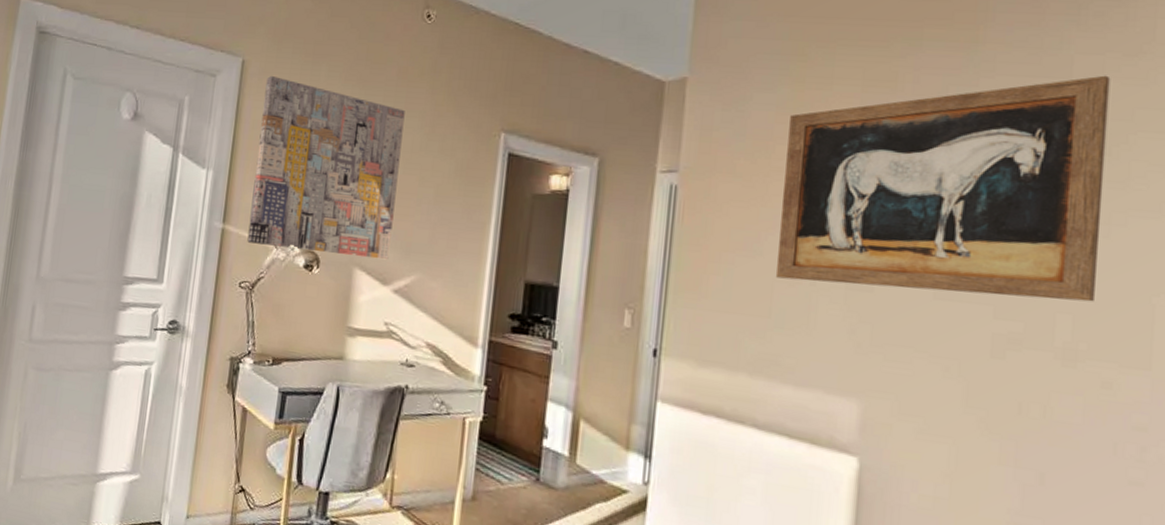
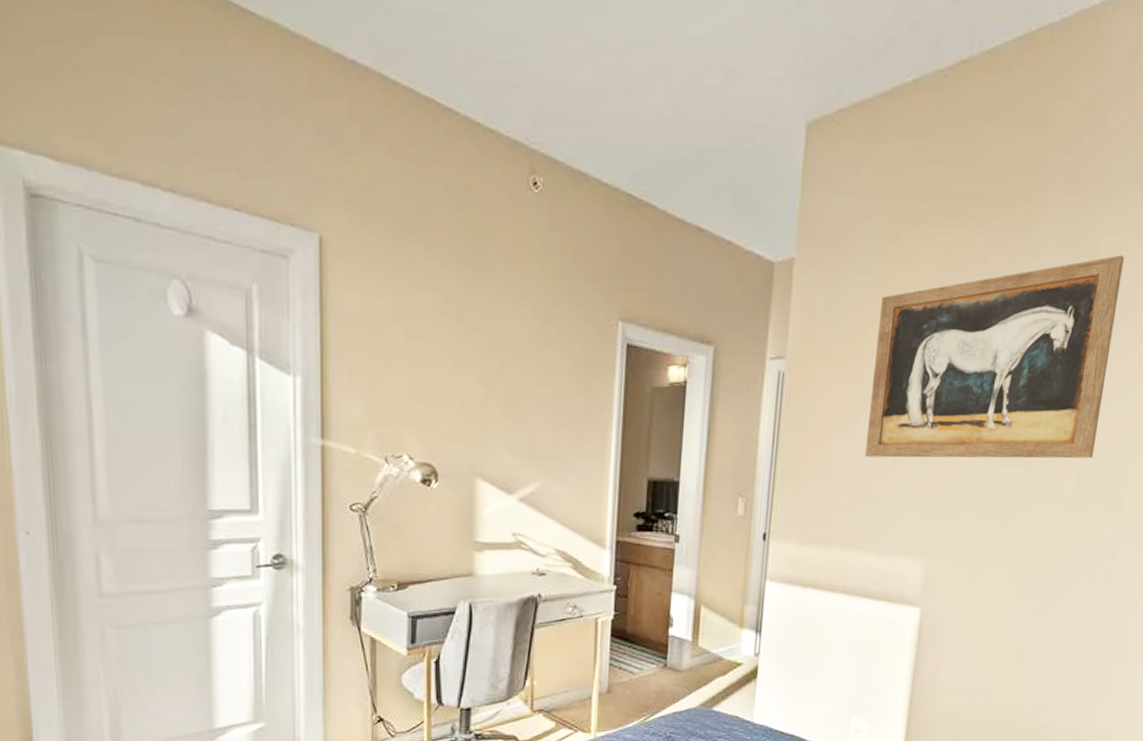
wall art: present [247,76,405,260] -> none [353,258,517,468]

